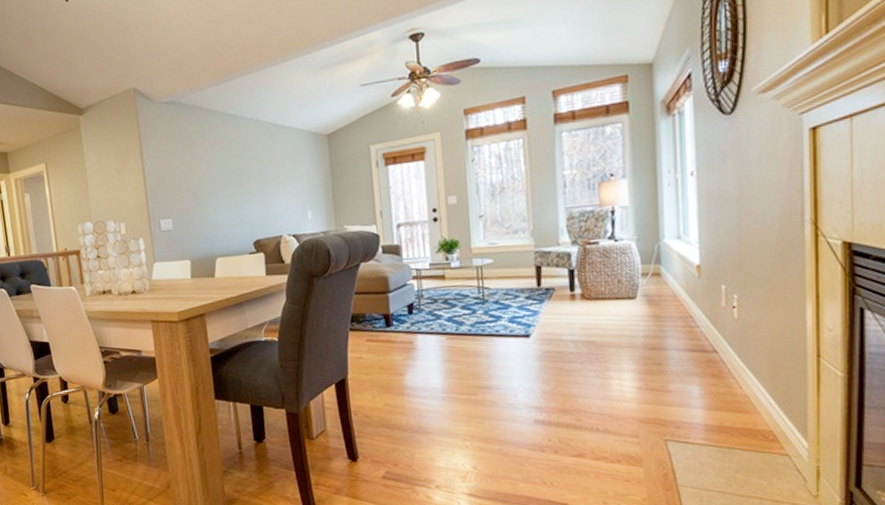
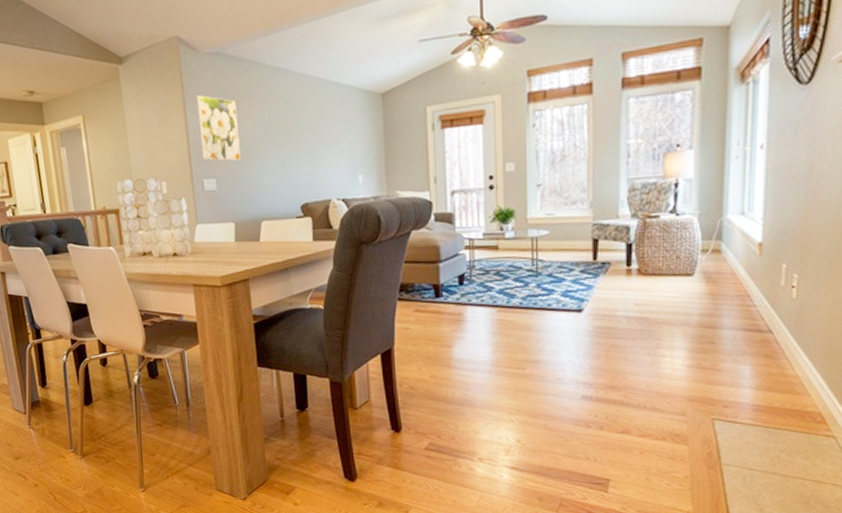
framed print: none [152,141,195,202] -> present [196,95,241,161]

